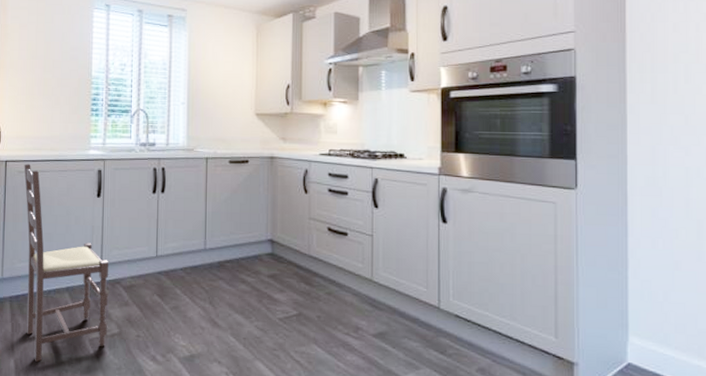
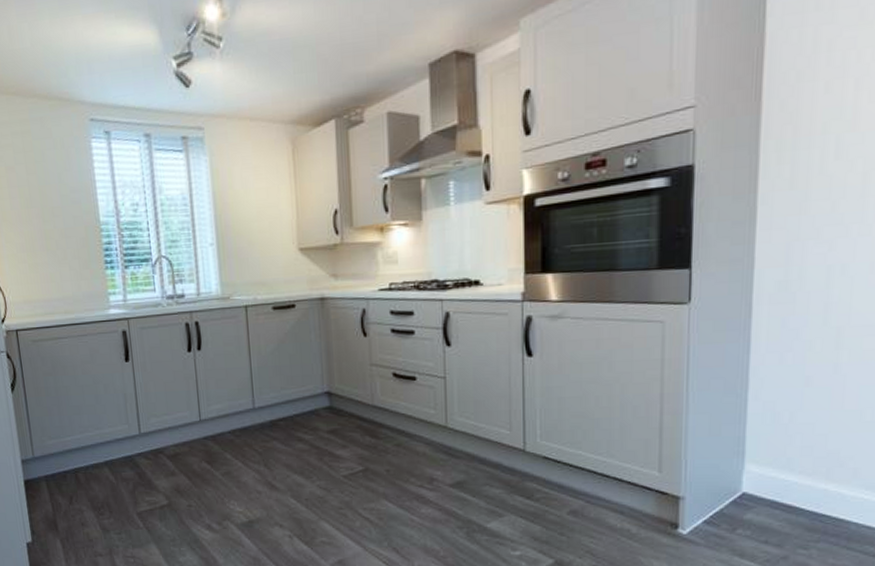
dining chair: present [24,163,108,362] -> none [37,331,156,539]

